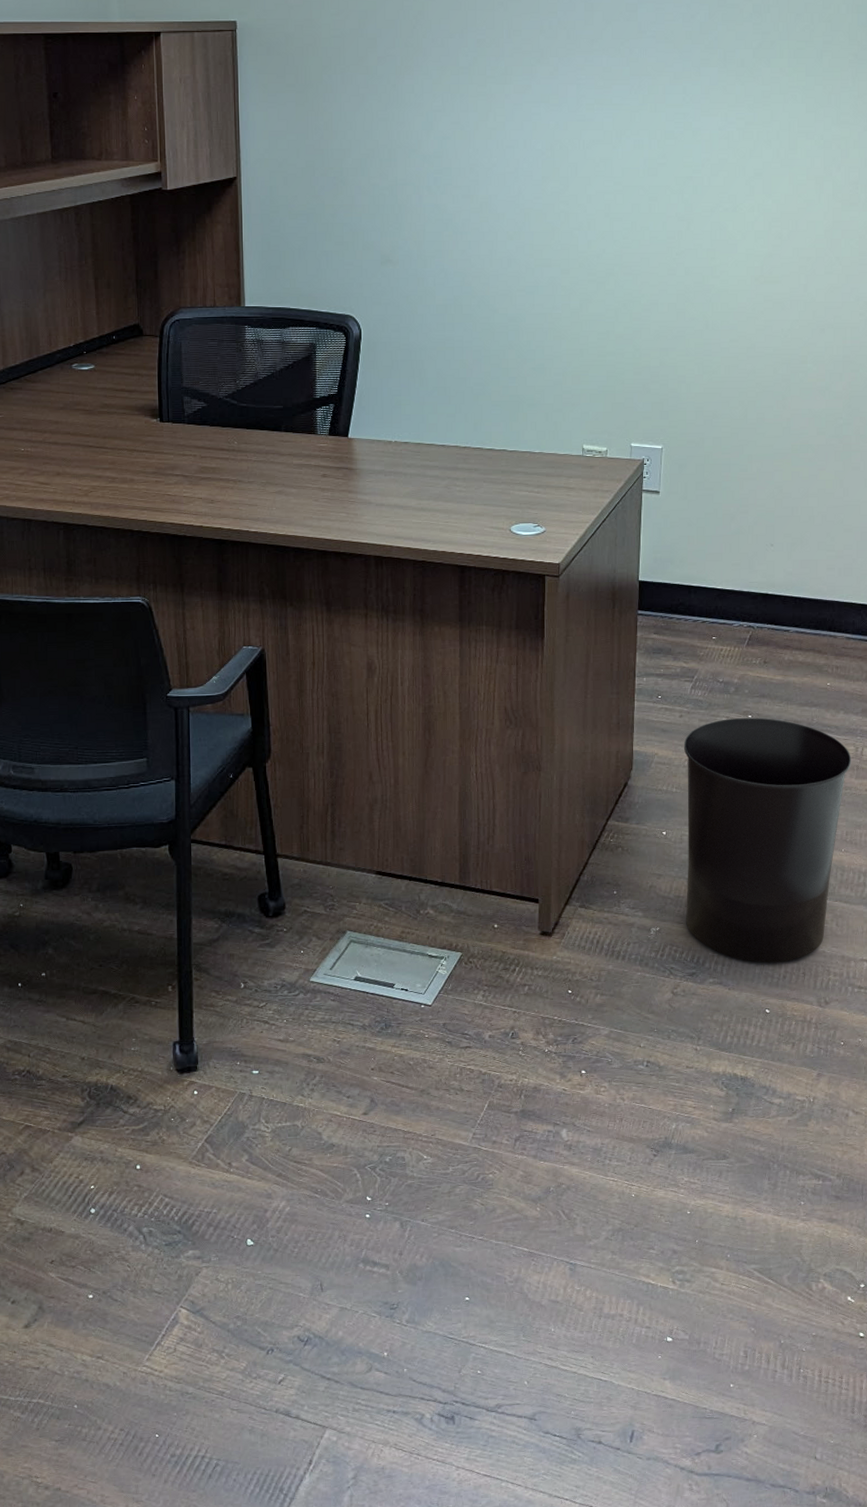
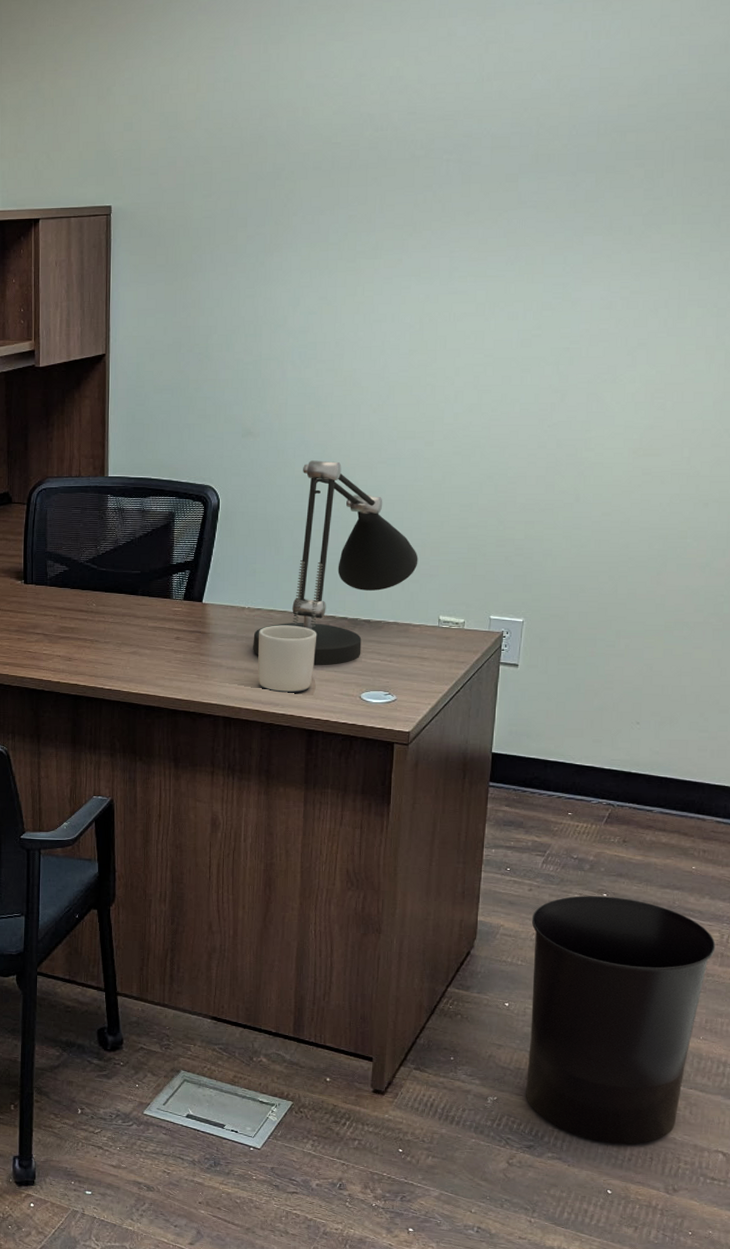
desk lamp: none [401,289,560,500] -> present [253,460,418,666]
mug: none [407,458,465,529] -> present [258,625,318,693]

